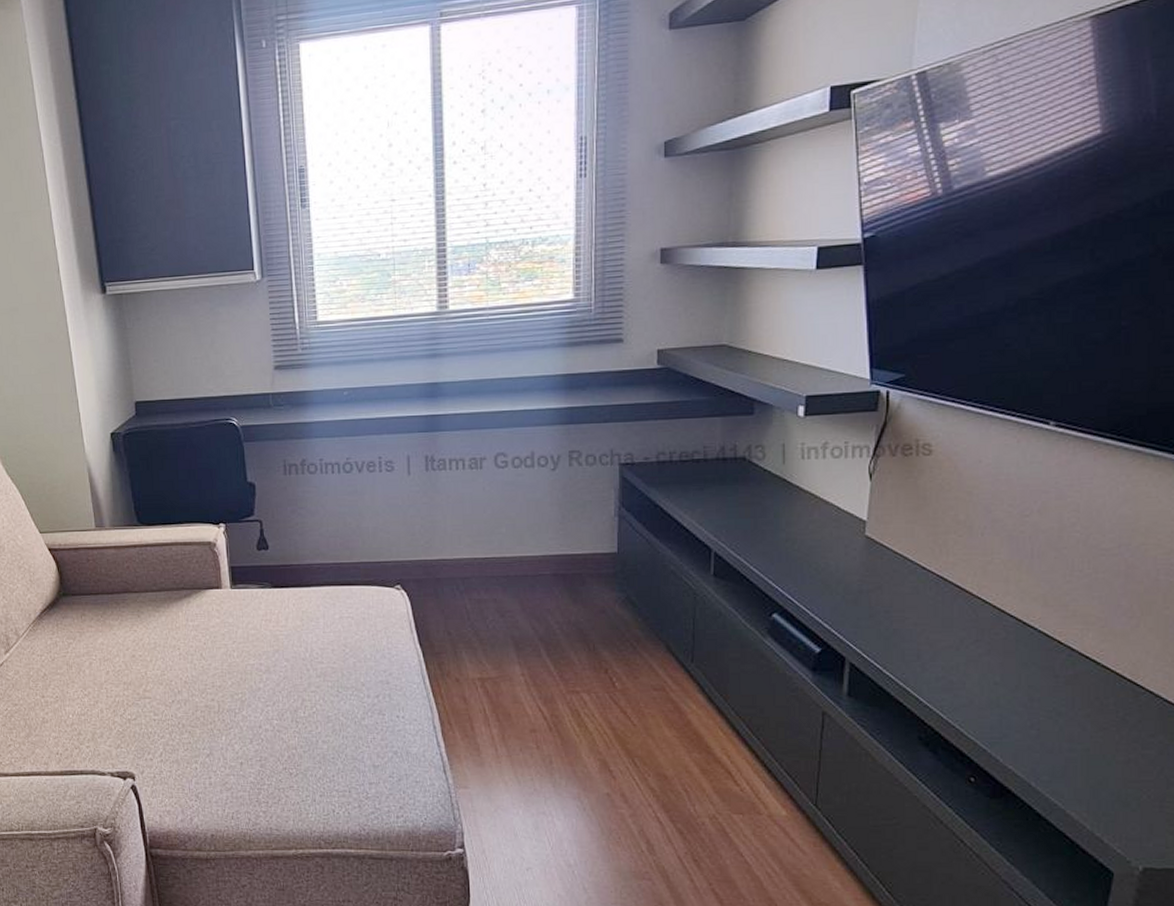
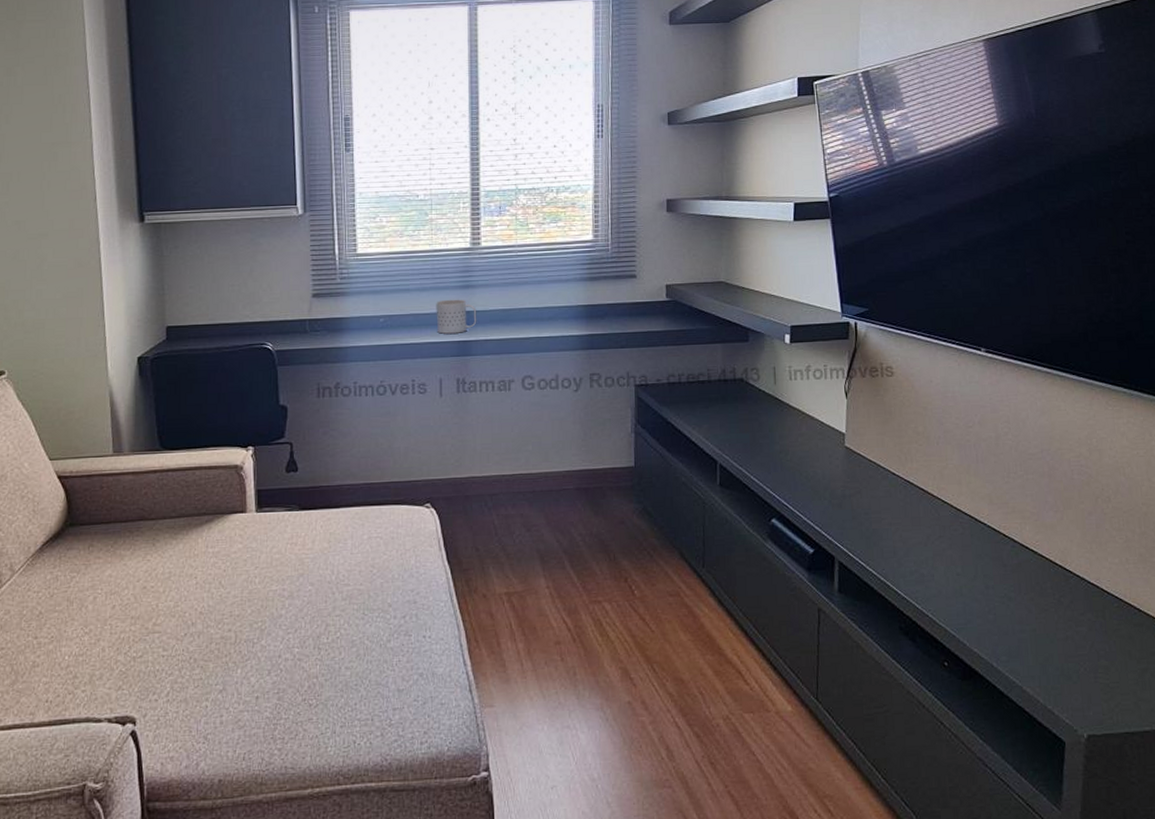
mug: none [401,369,446,408] -> present [436,299,477,334]

